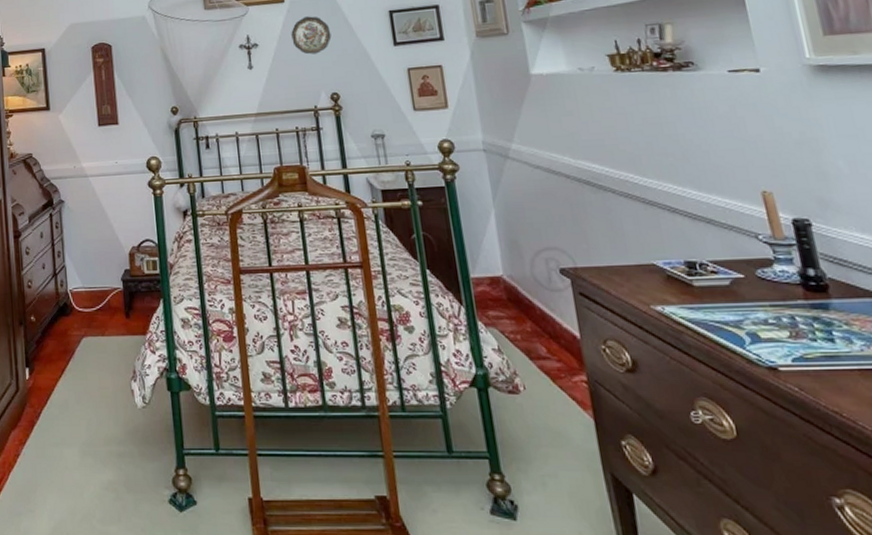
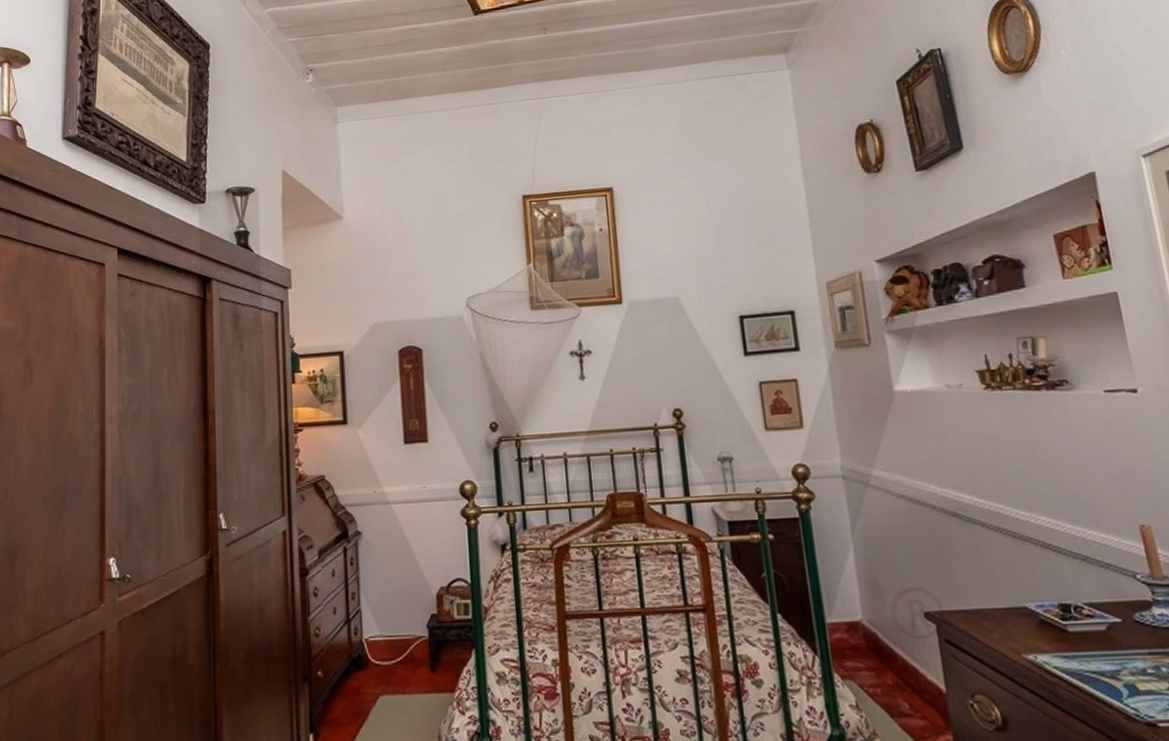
decorative plate: present [291,16,332,55] -> none [629,320,675,364]

